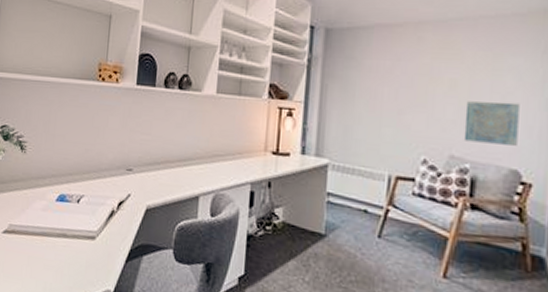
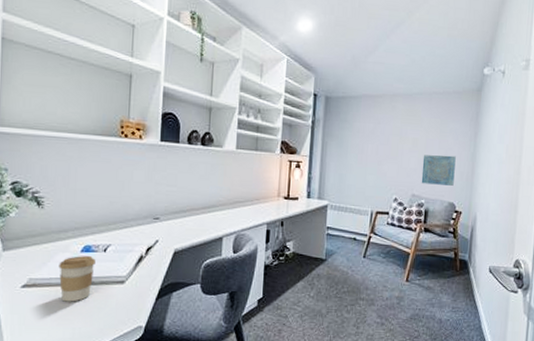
coffee cup: none [35,205,69,254] -> present [58,256,96,302]

